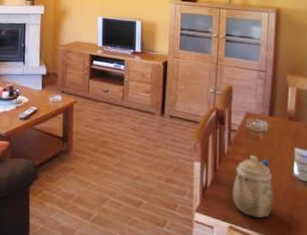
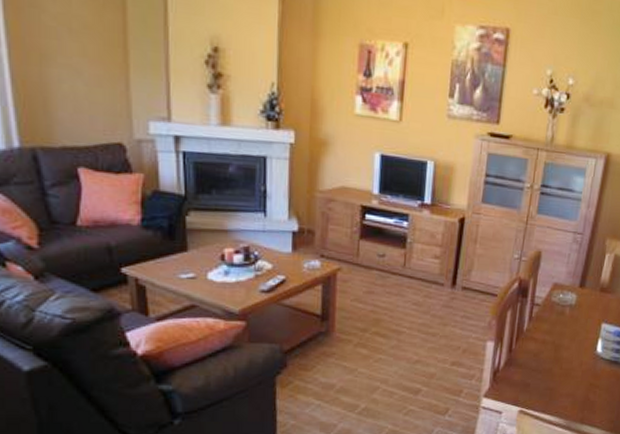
teapot: present [233,155,274,218] -> none [527,332,574,399]

